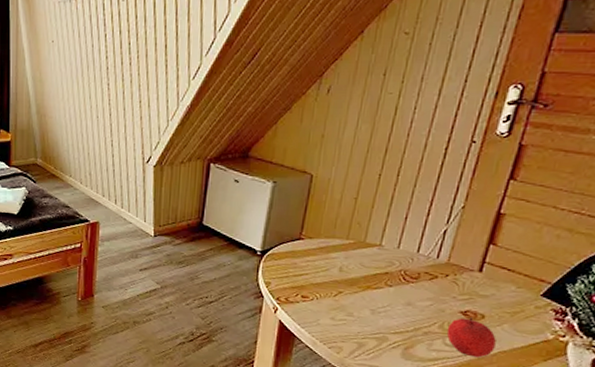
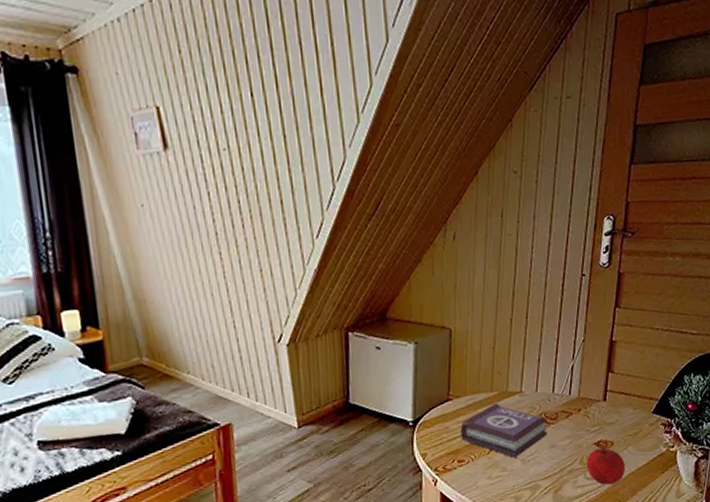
book: none [308,250,408,306] -> present [460,402,548,458]

